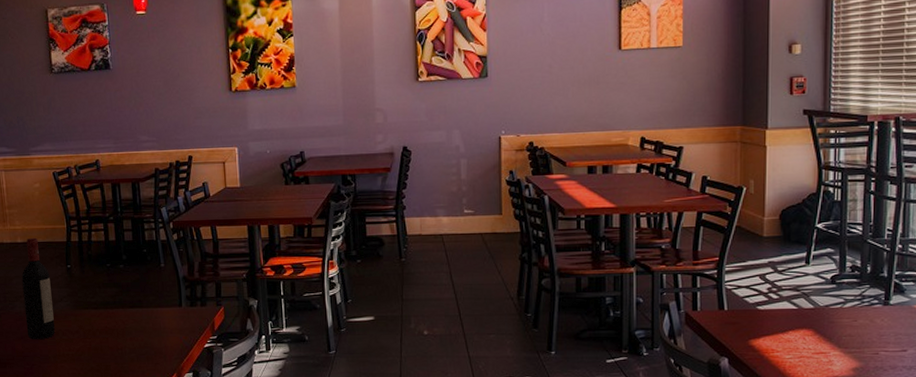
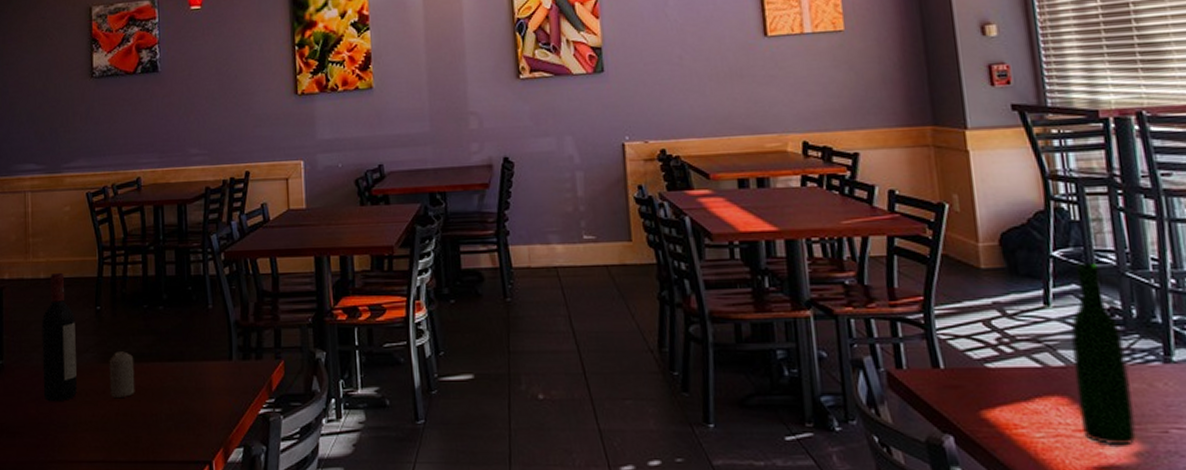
candle: none [80,300,103,336] -> present [109,351,135,397]
wine bottle: none [818,231,859,364] -> present [1071,261,1137,446]

